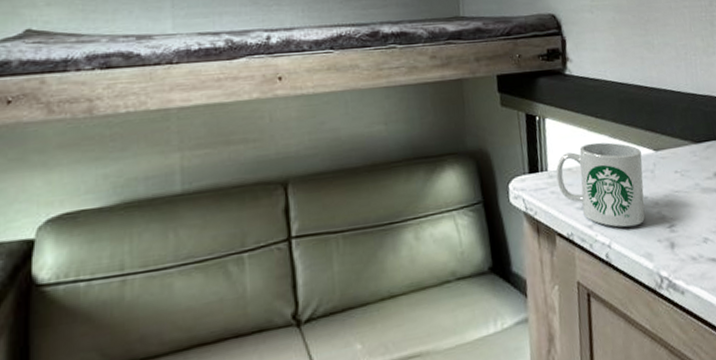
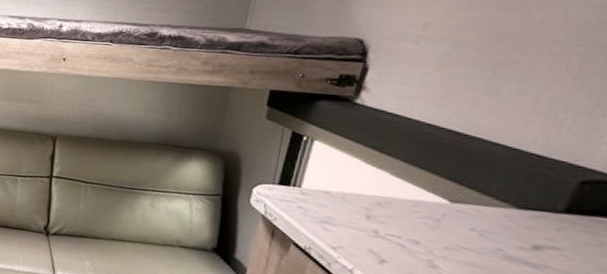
mug: present [556,142,645,228] -> none [308,174,430,265]

